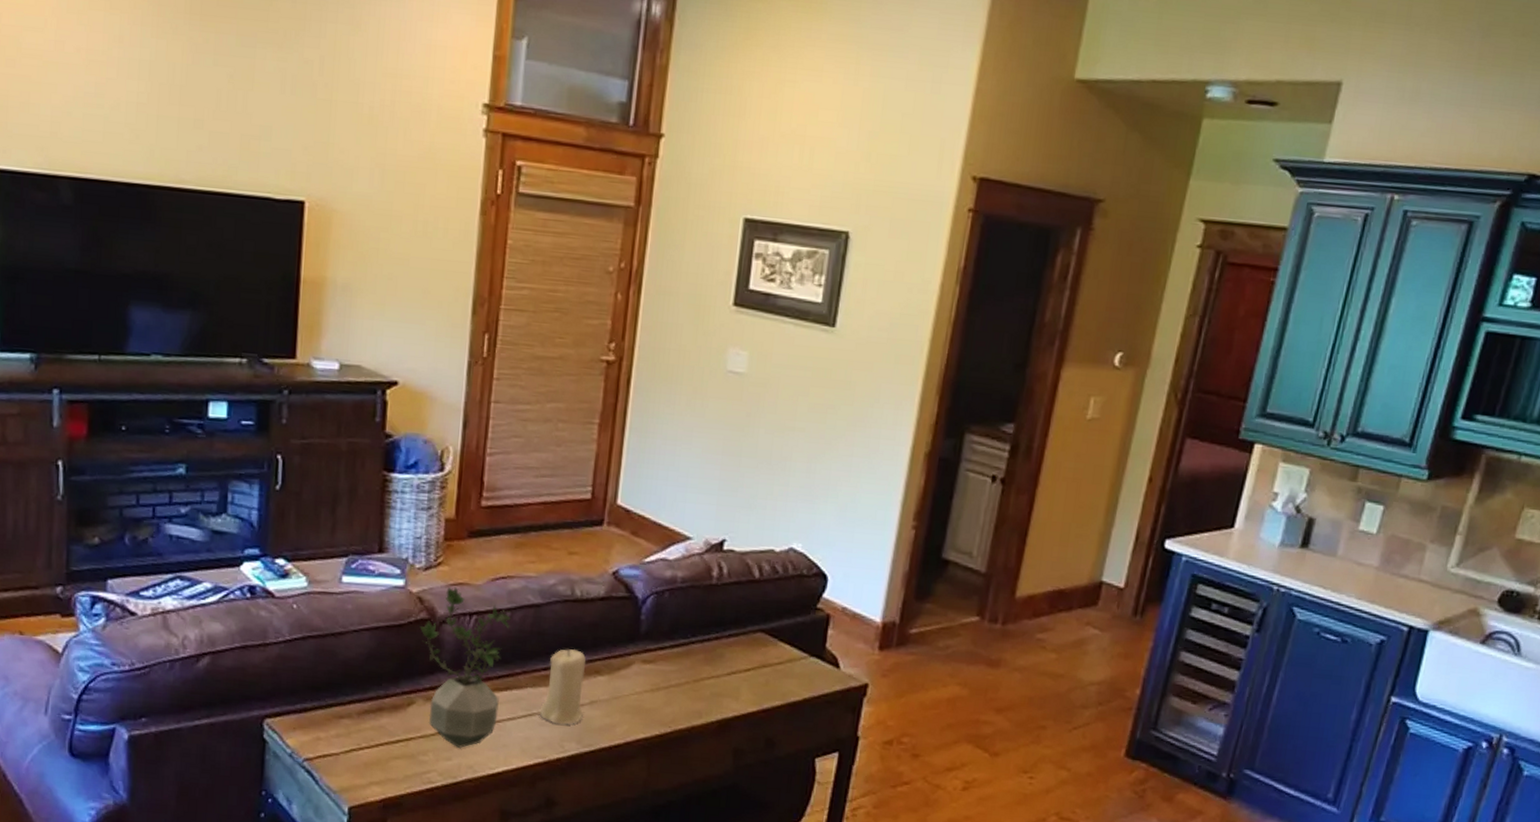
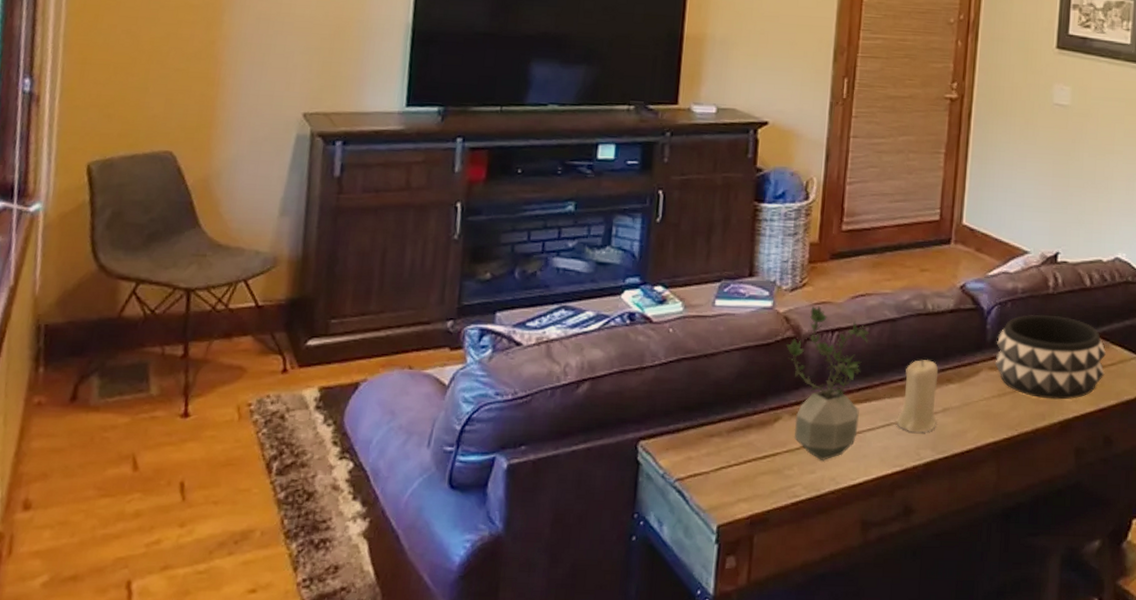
decorative bowl: none [648,605,773,698] -> present [995,314,1106,400]

